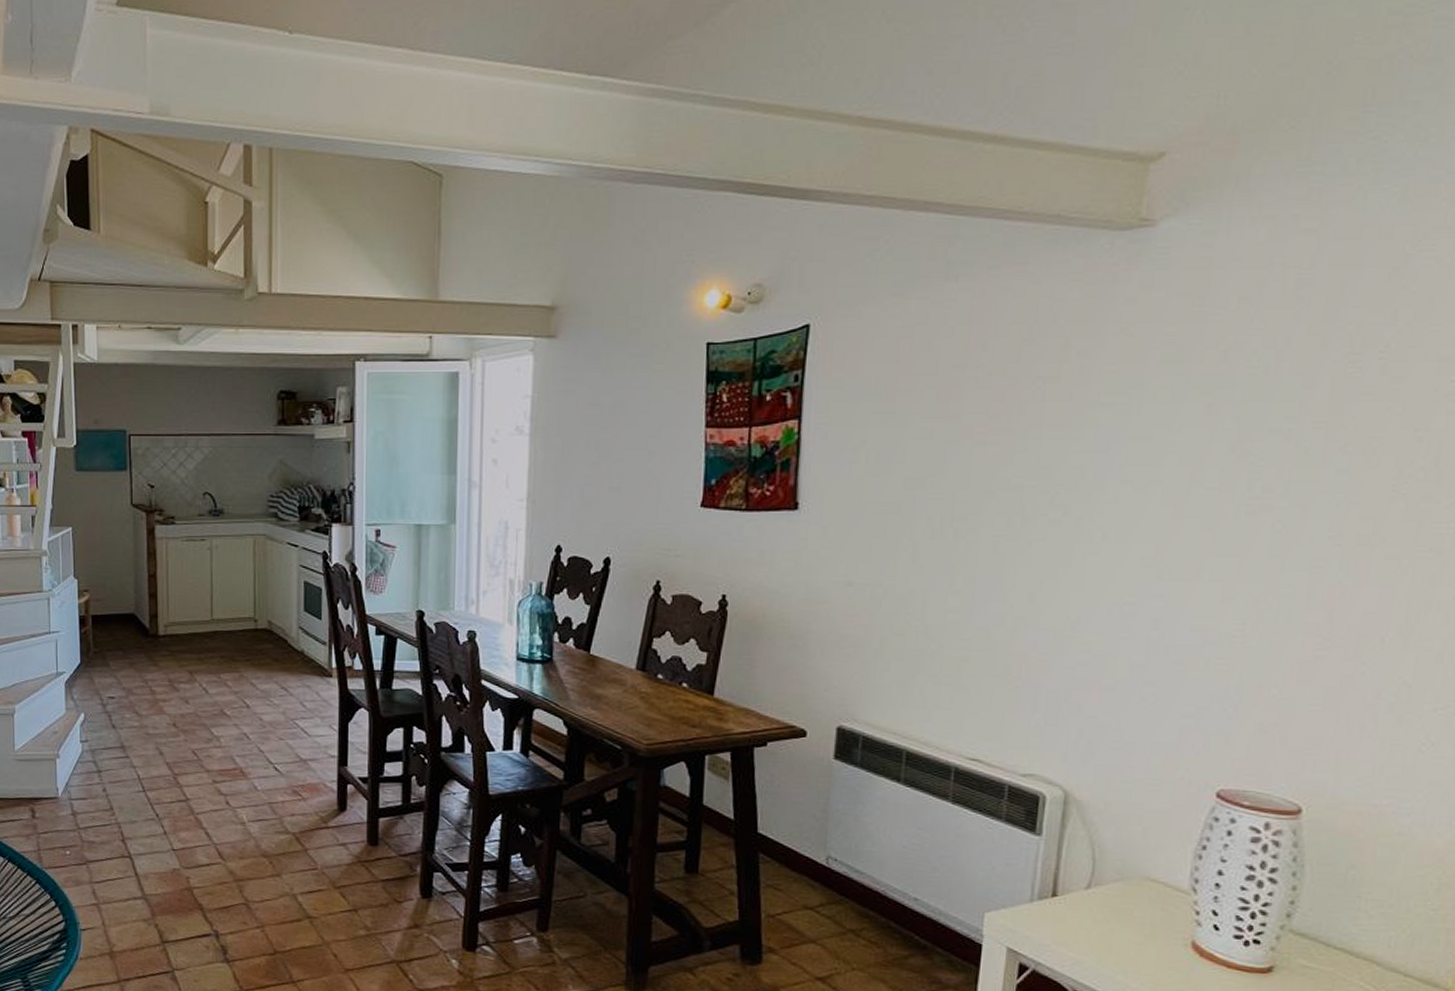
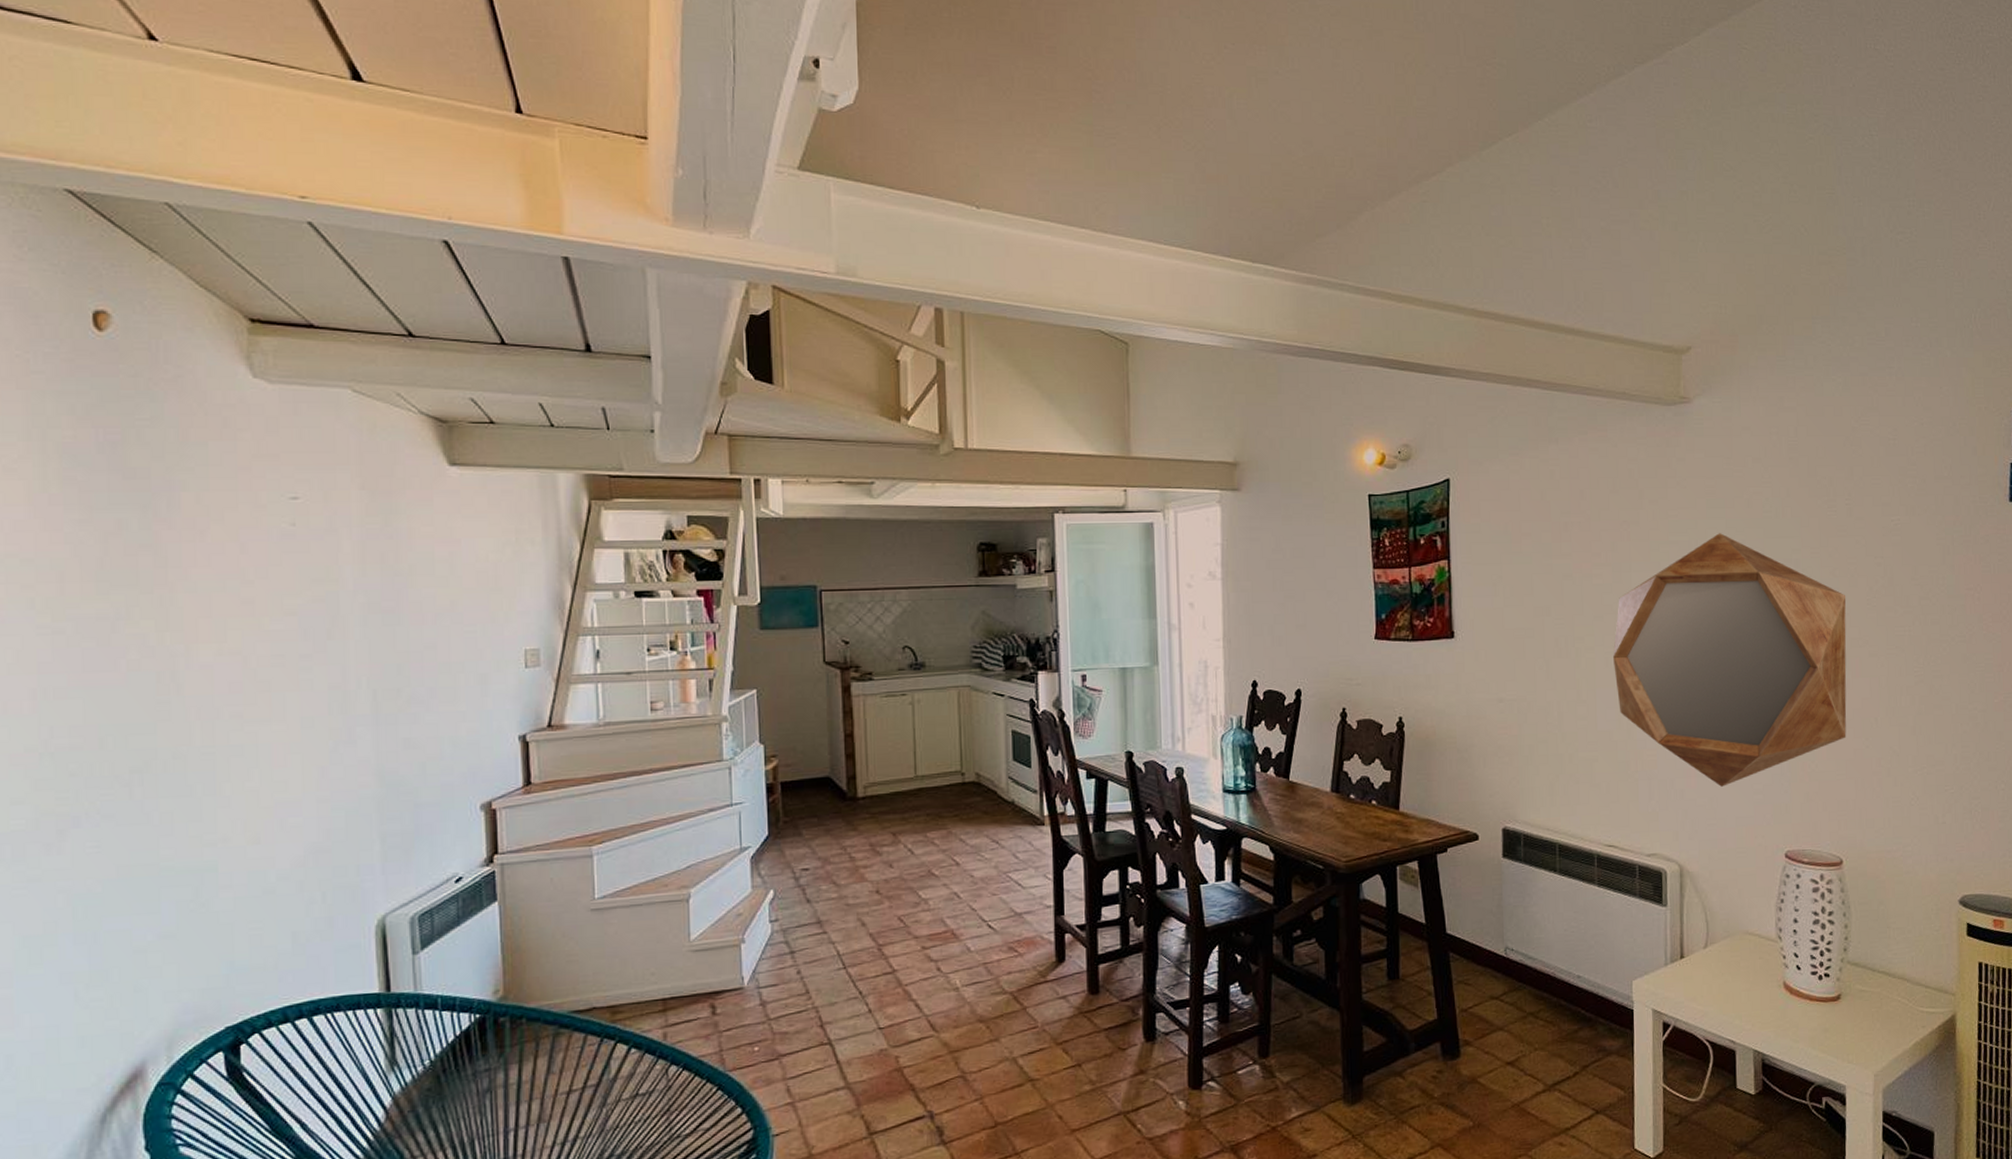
home mirror: none [1002,394,1360,705] -> present [1612,533,1847,787]

